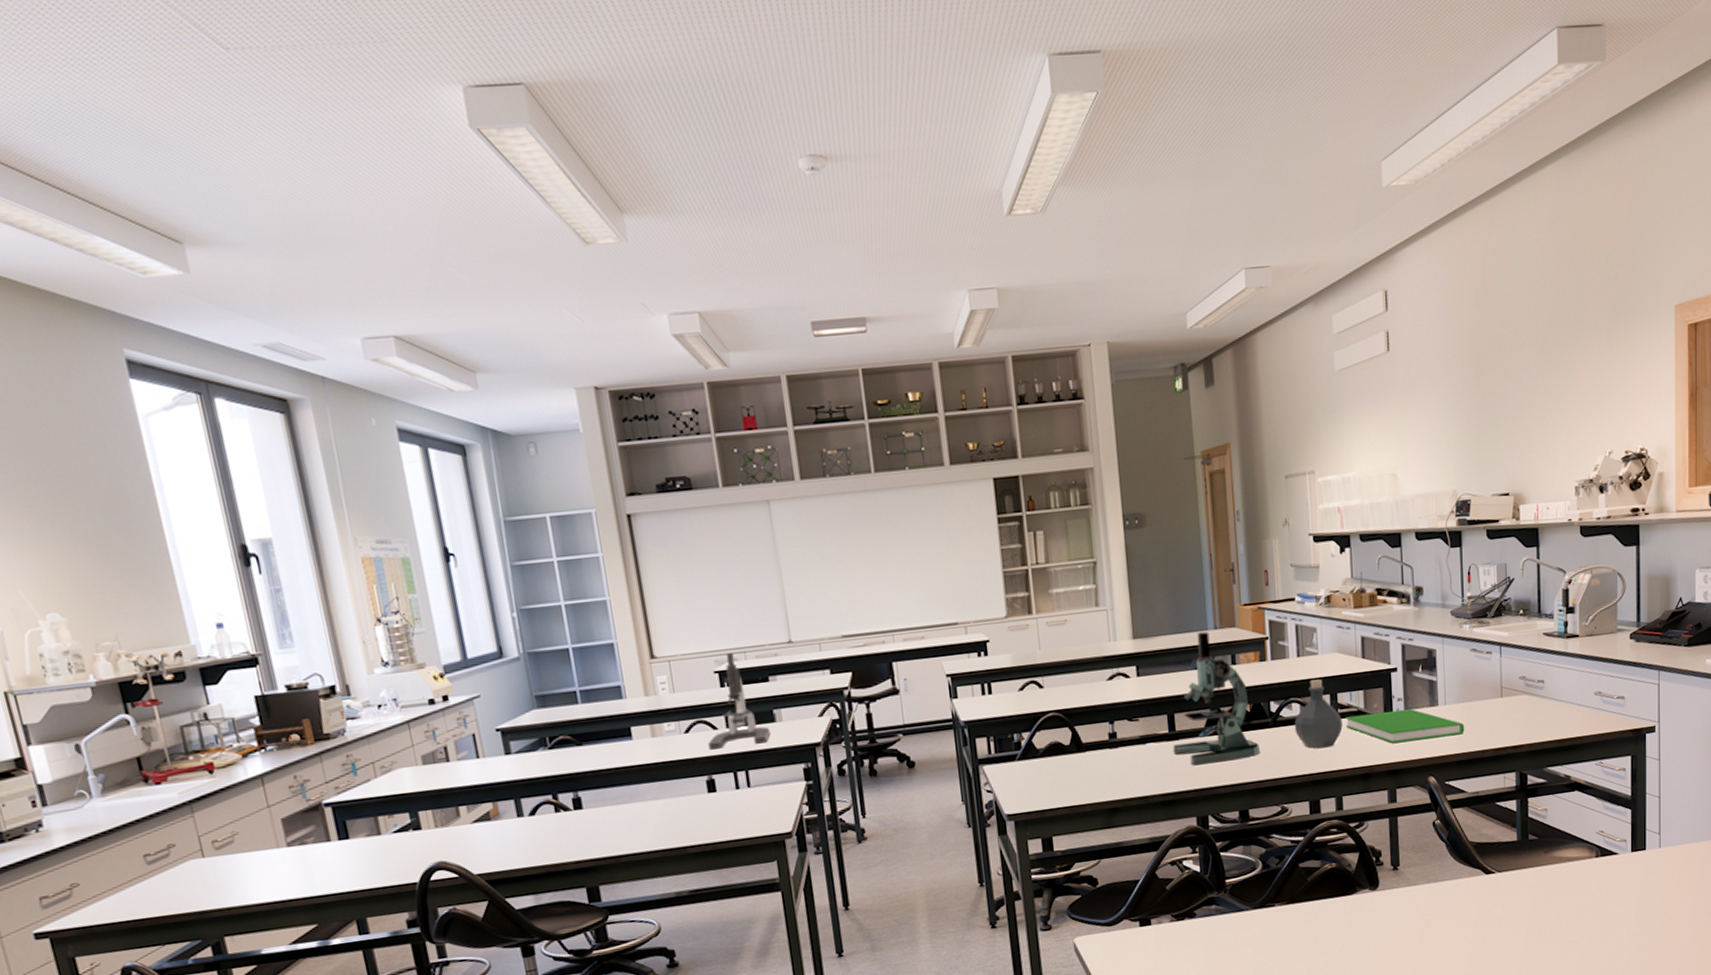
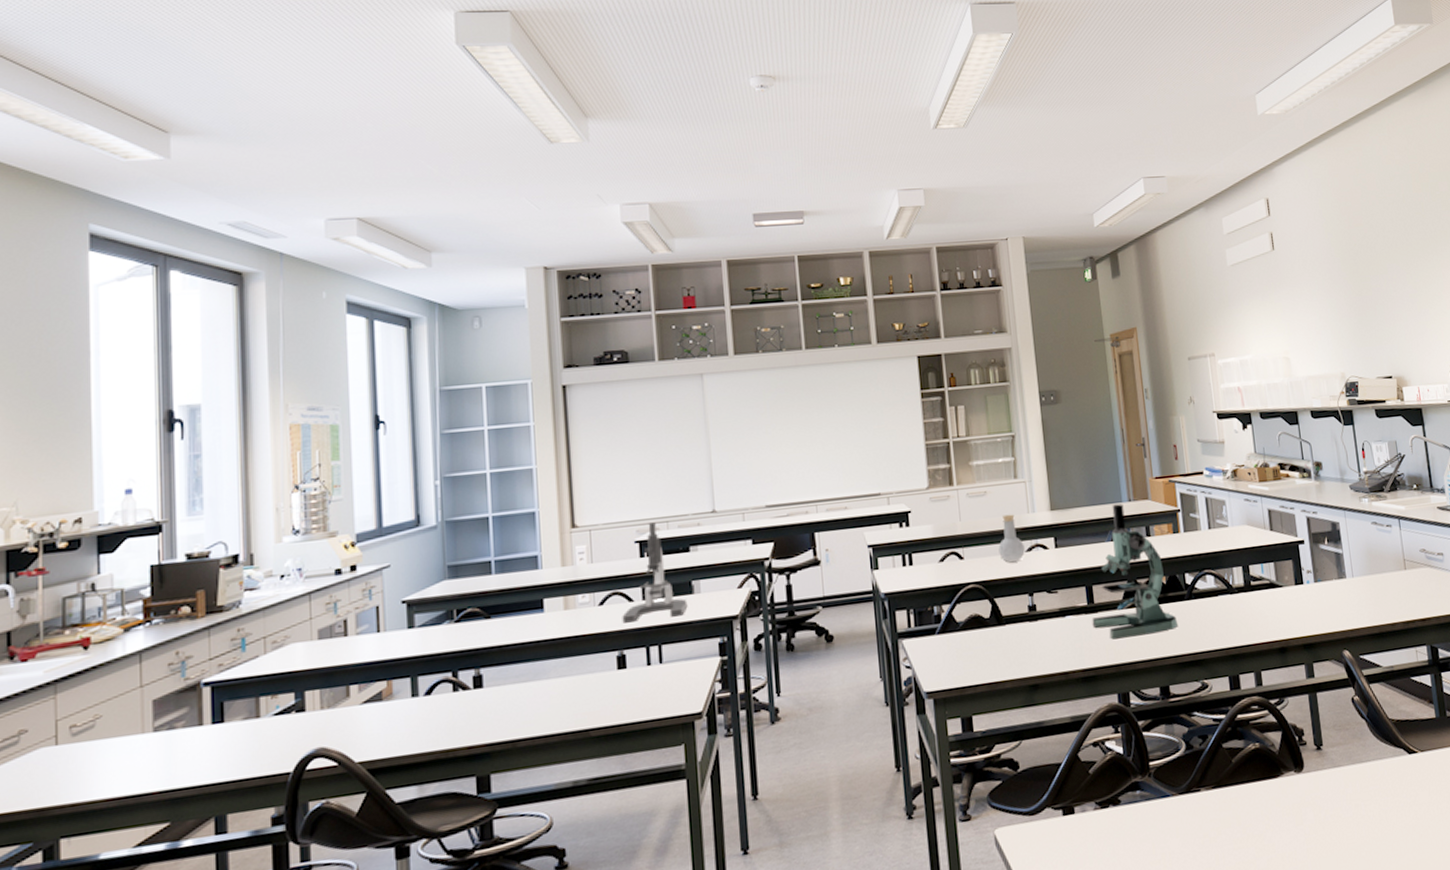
flask: none [1079,642,1106,692] -> present [998,514,1025,563]
flask: present [1295,679,1343,749] -> none [1210,551,1257,622]
book: present [1346,708,1465,744] -> none [1259,580,1374,617]

